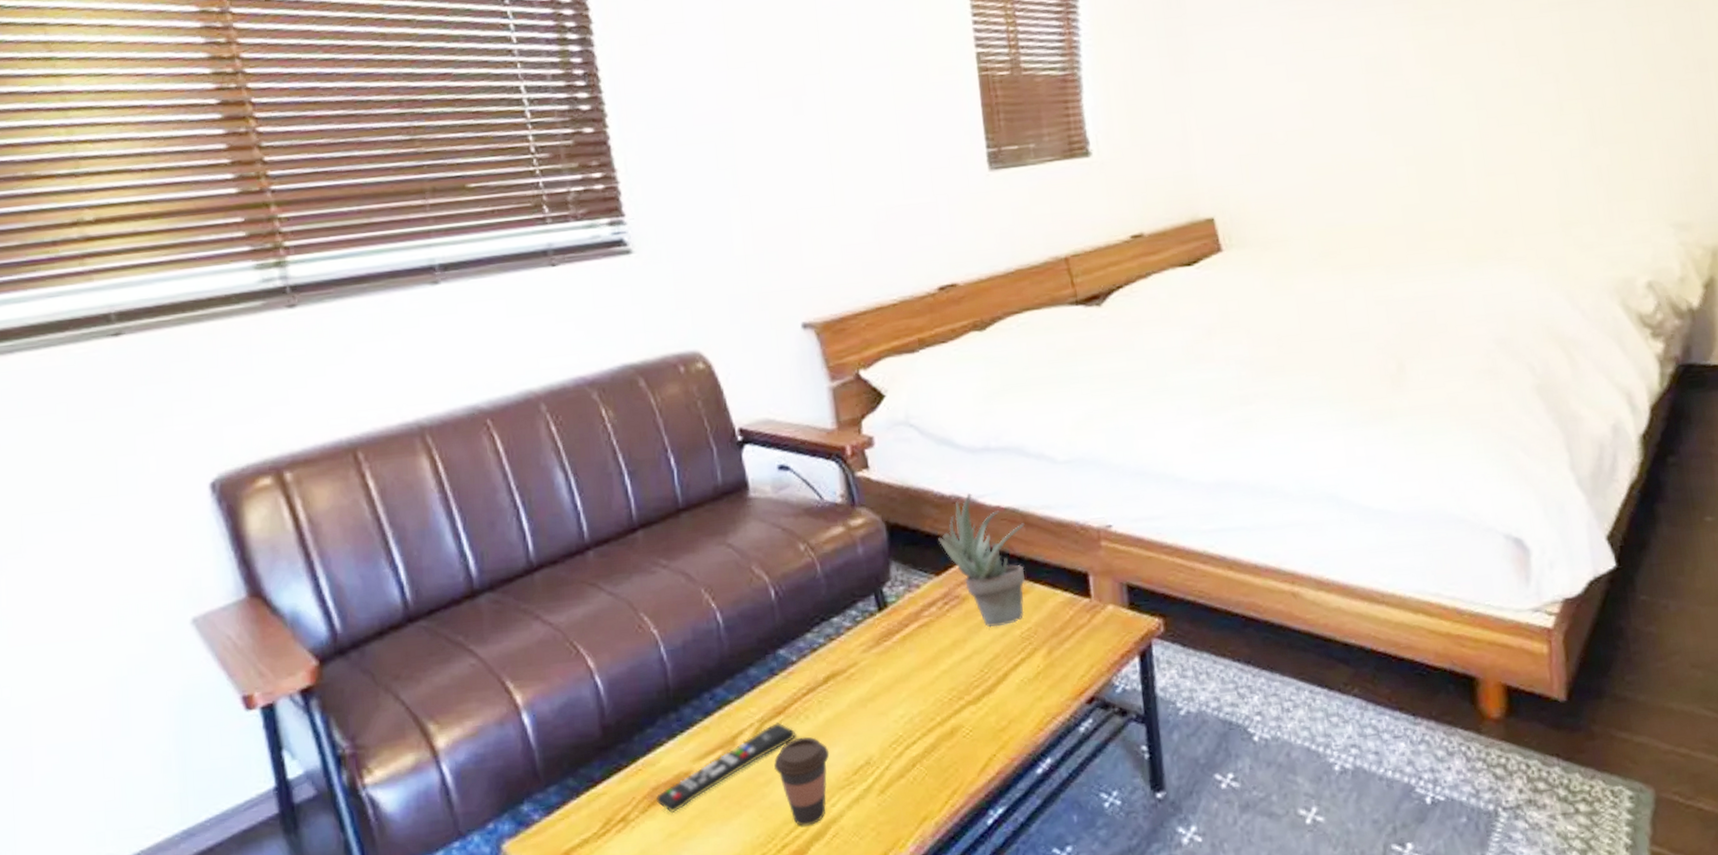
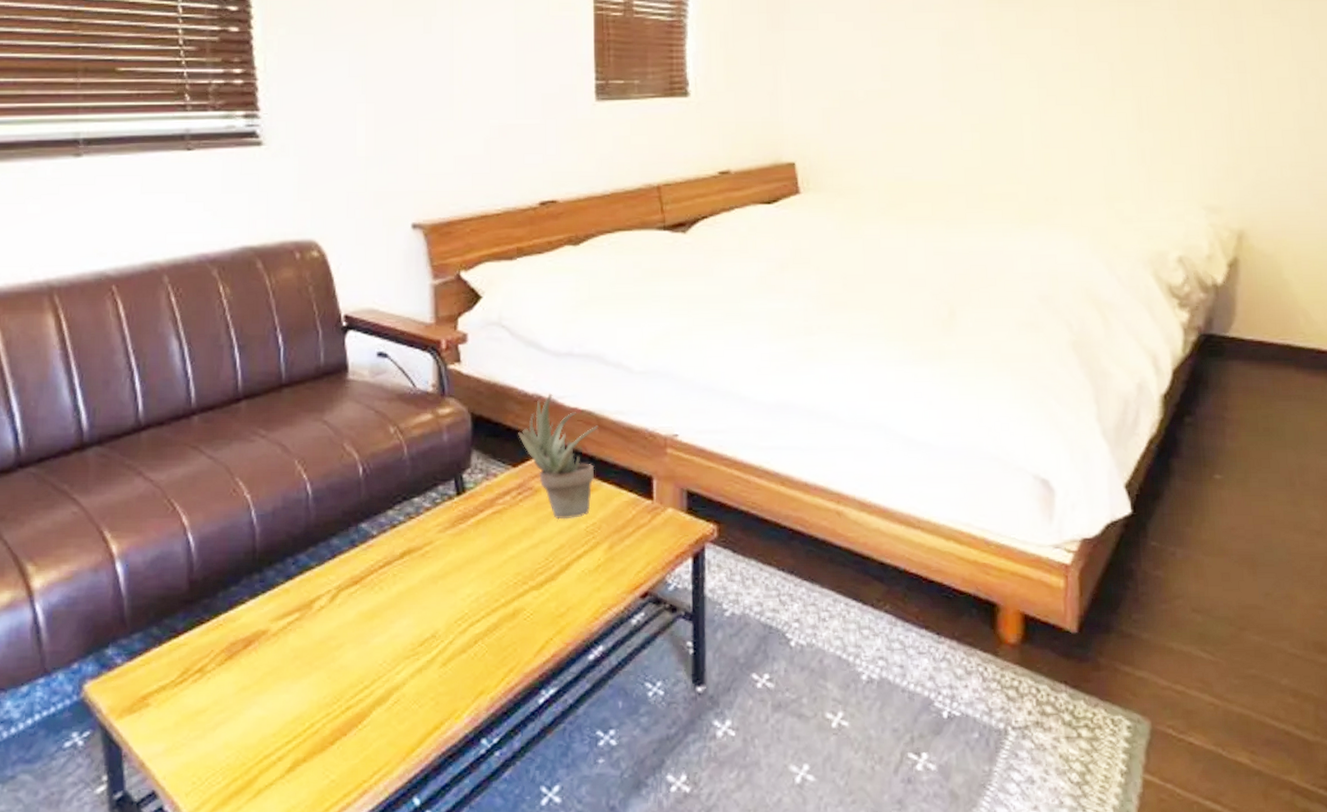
remote control: present [656,722,797,813] -> none [232,591,370,668]
coffee cup: present [774,736,830,826] -> none [346,607,399,691]

